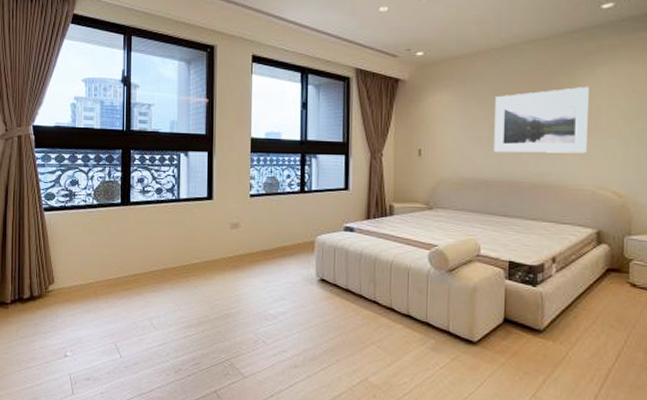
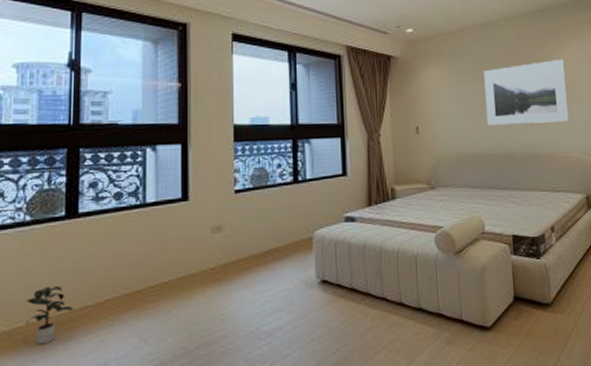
potted plant: none [95,256,128,298] -> present [26,286,74,345]

